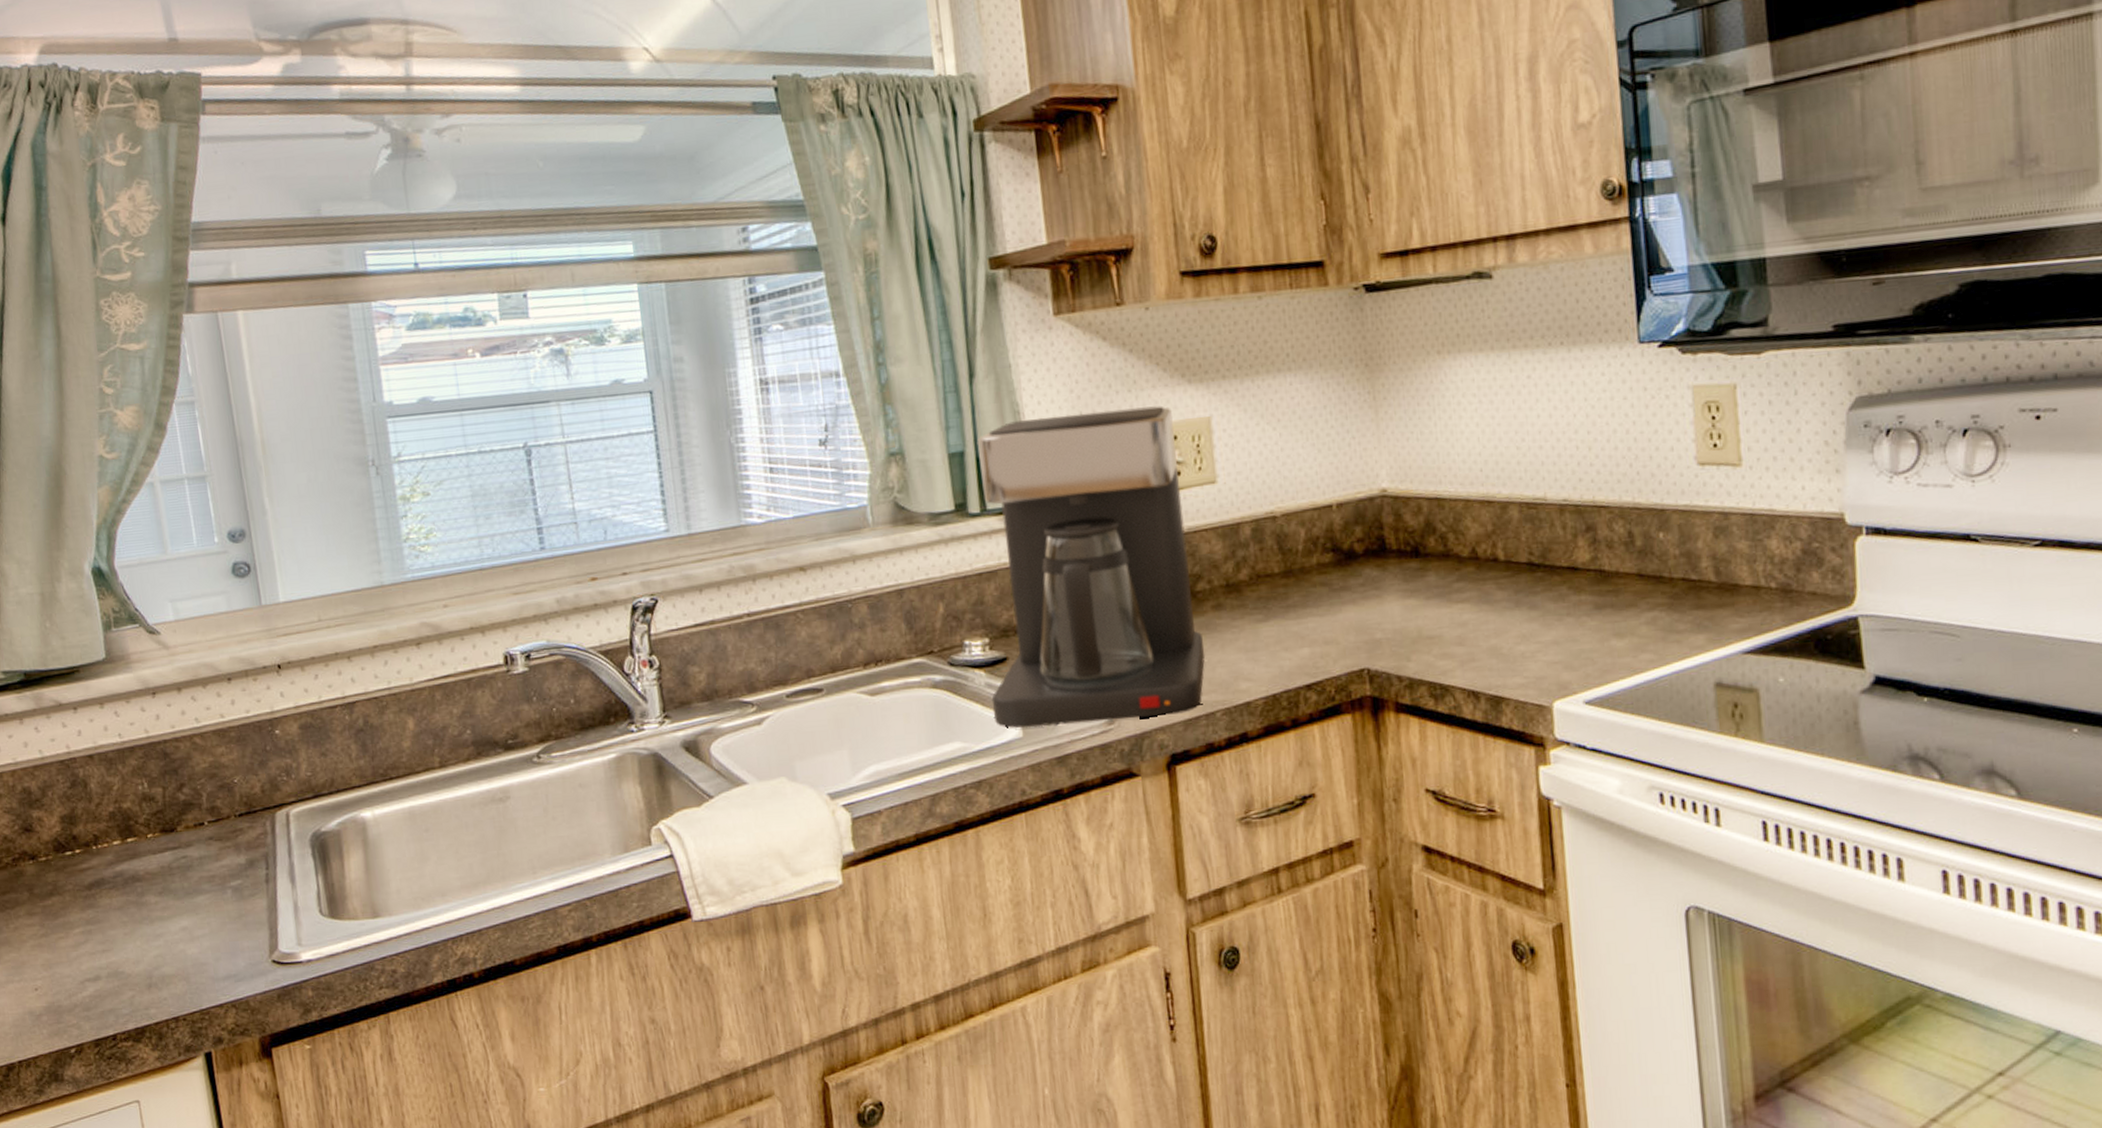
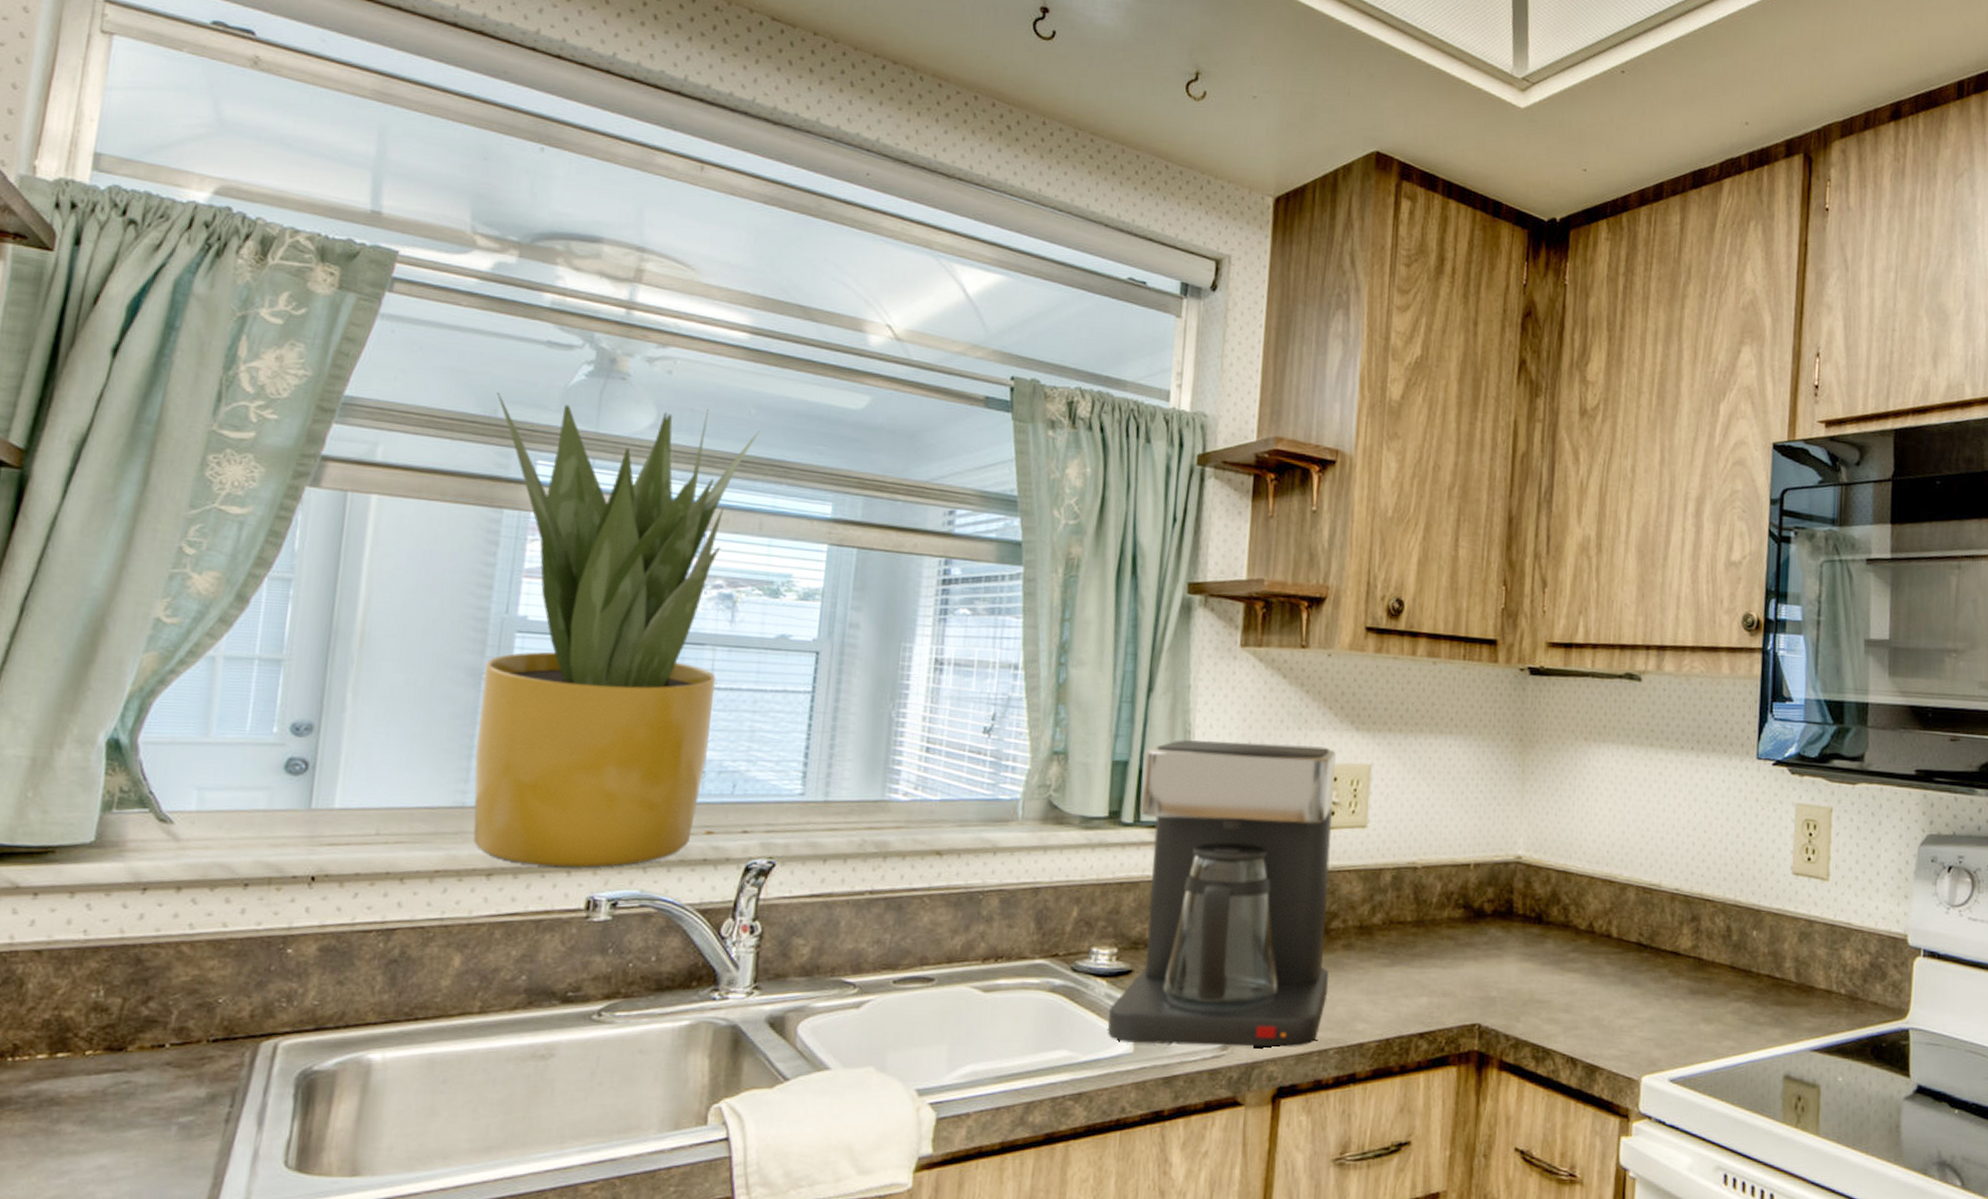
planter: none [316,169,579,630] -> present [473,392,760,868]

